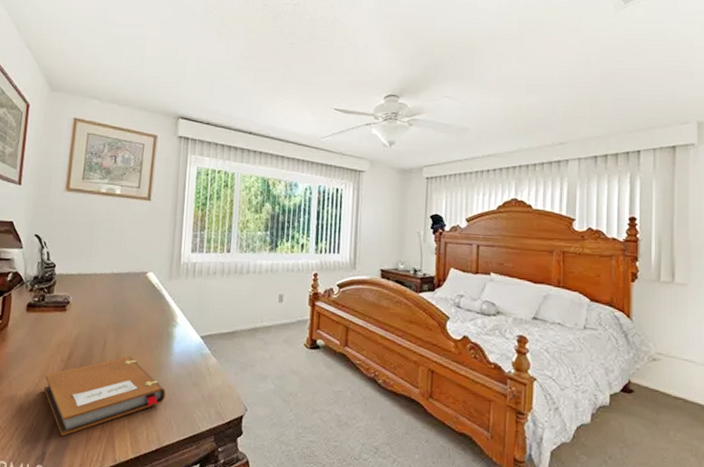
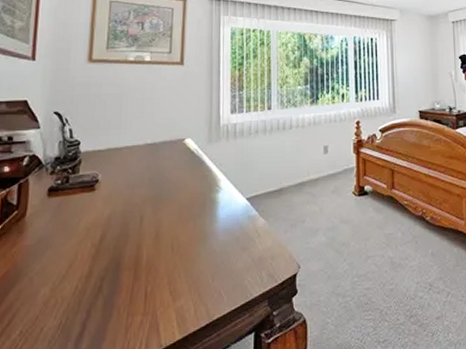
notebook: present [43,356,166,437] -> none [72,230,213,330]

